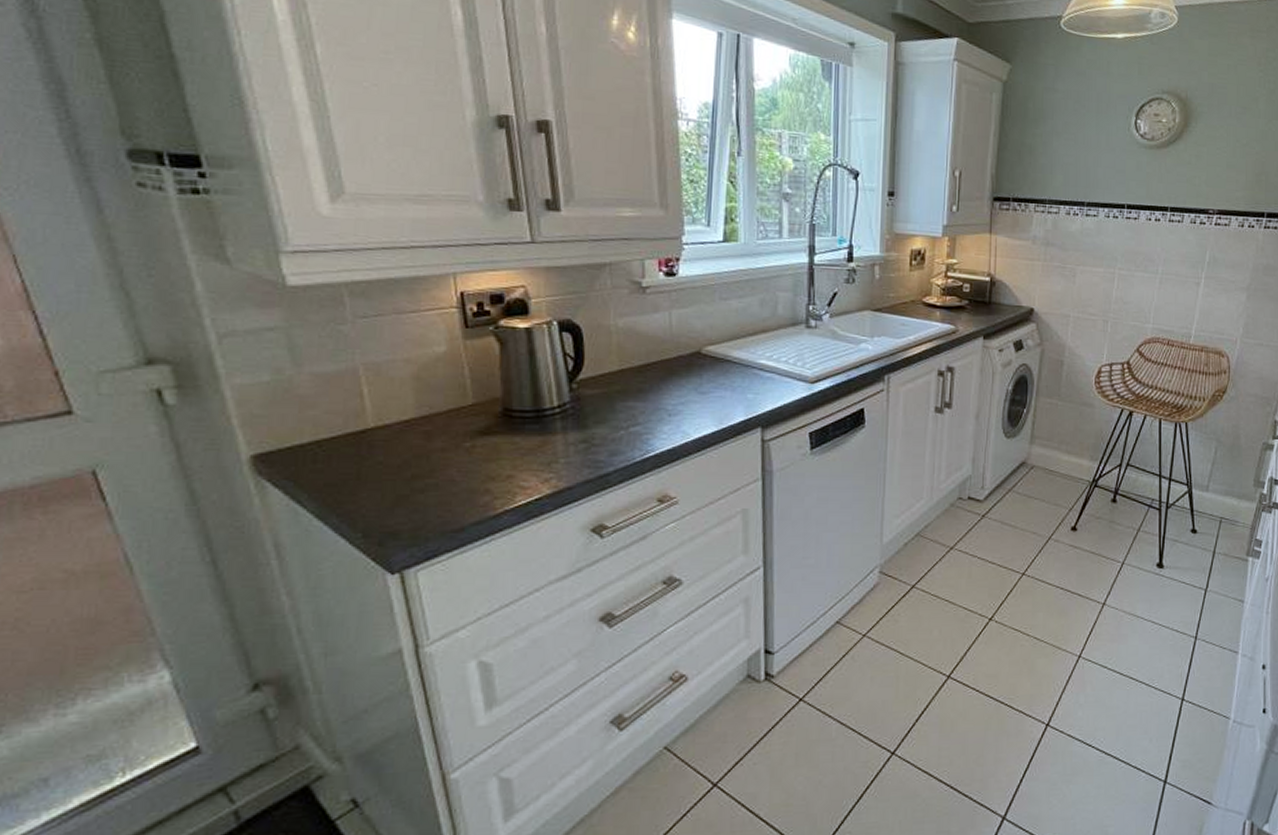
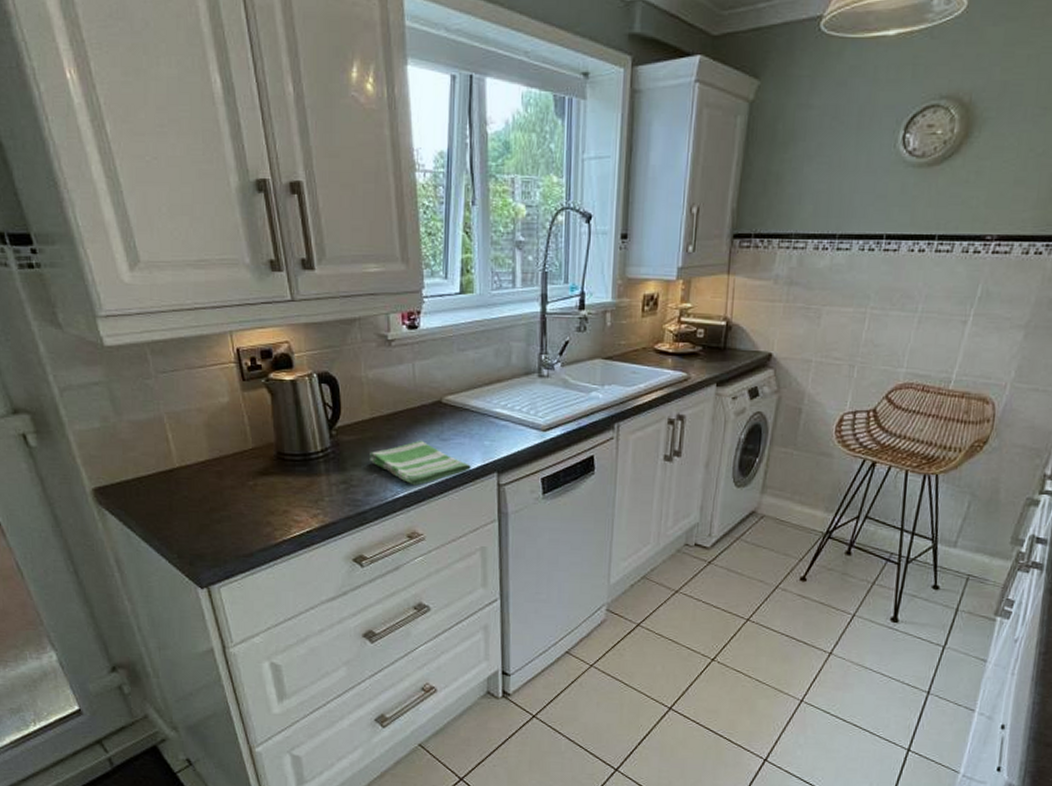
dish towel: none [616,393,734,443] -> present [370,440,472,486]

